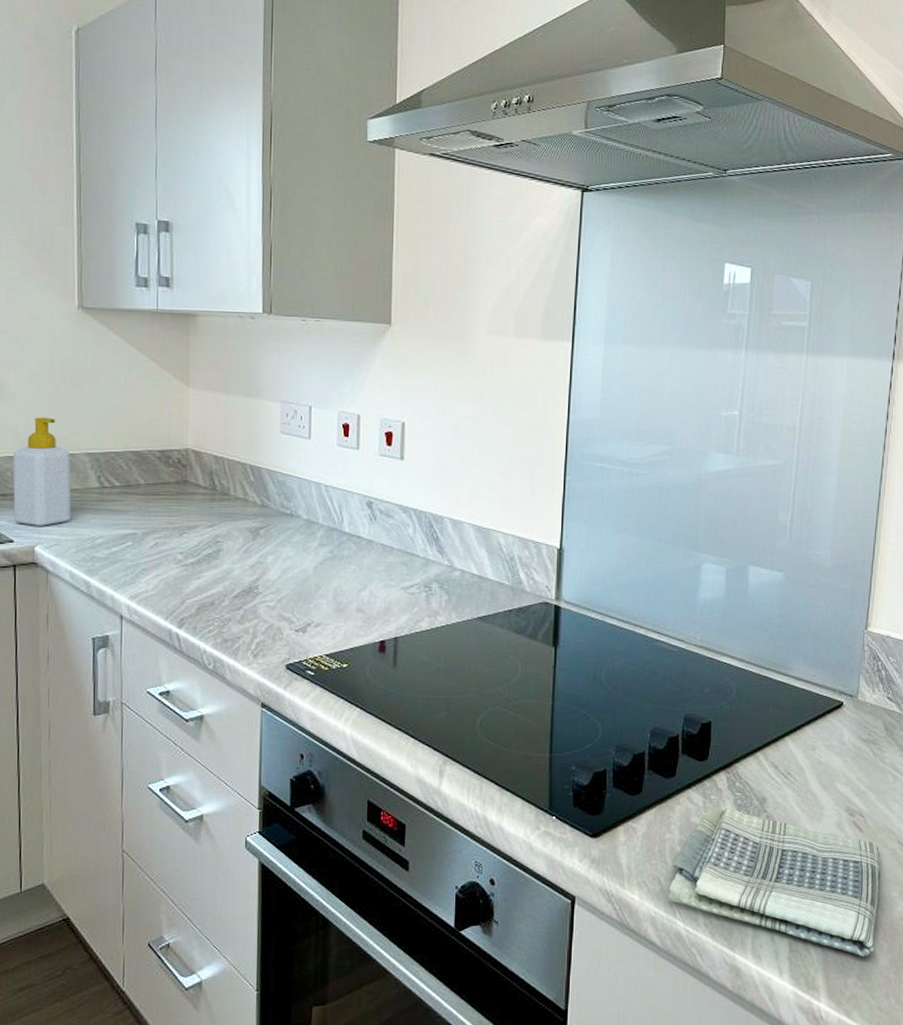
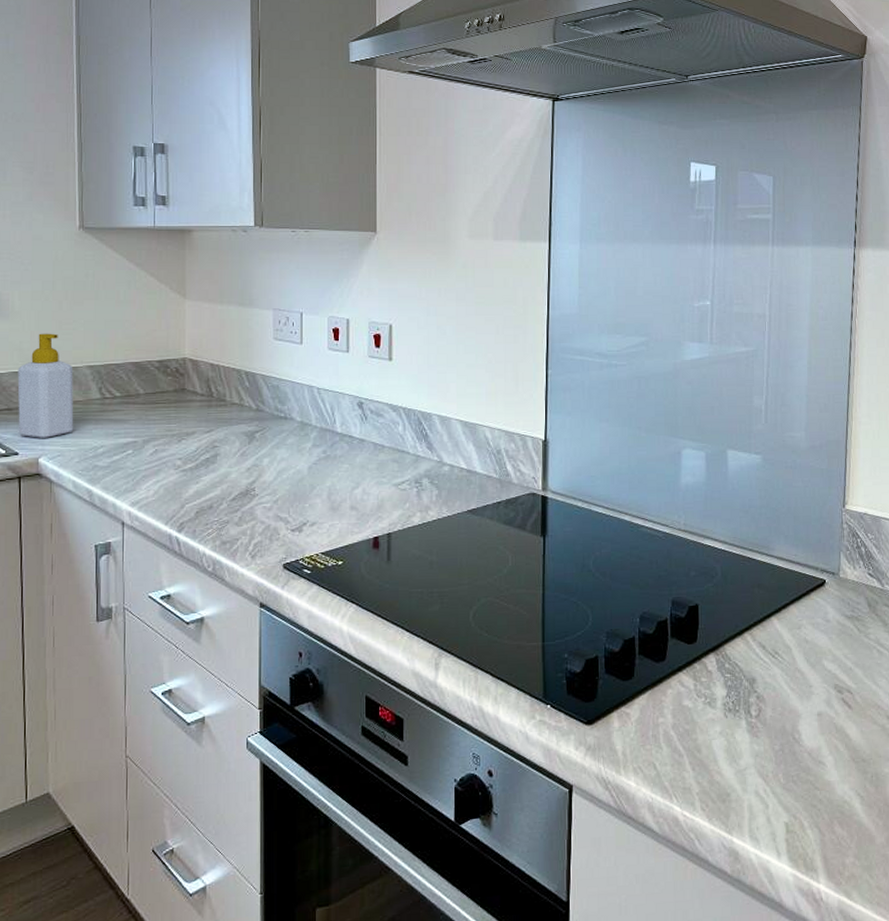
dish towel: present [667,806,881,957] -> none [663,688,872,835]

